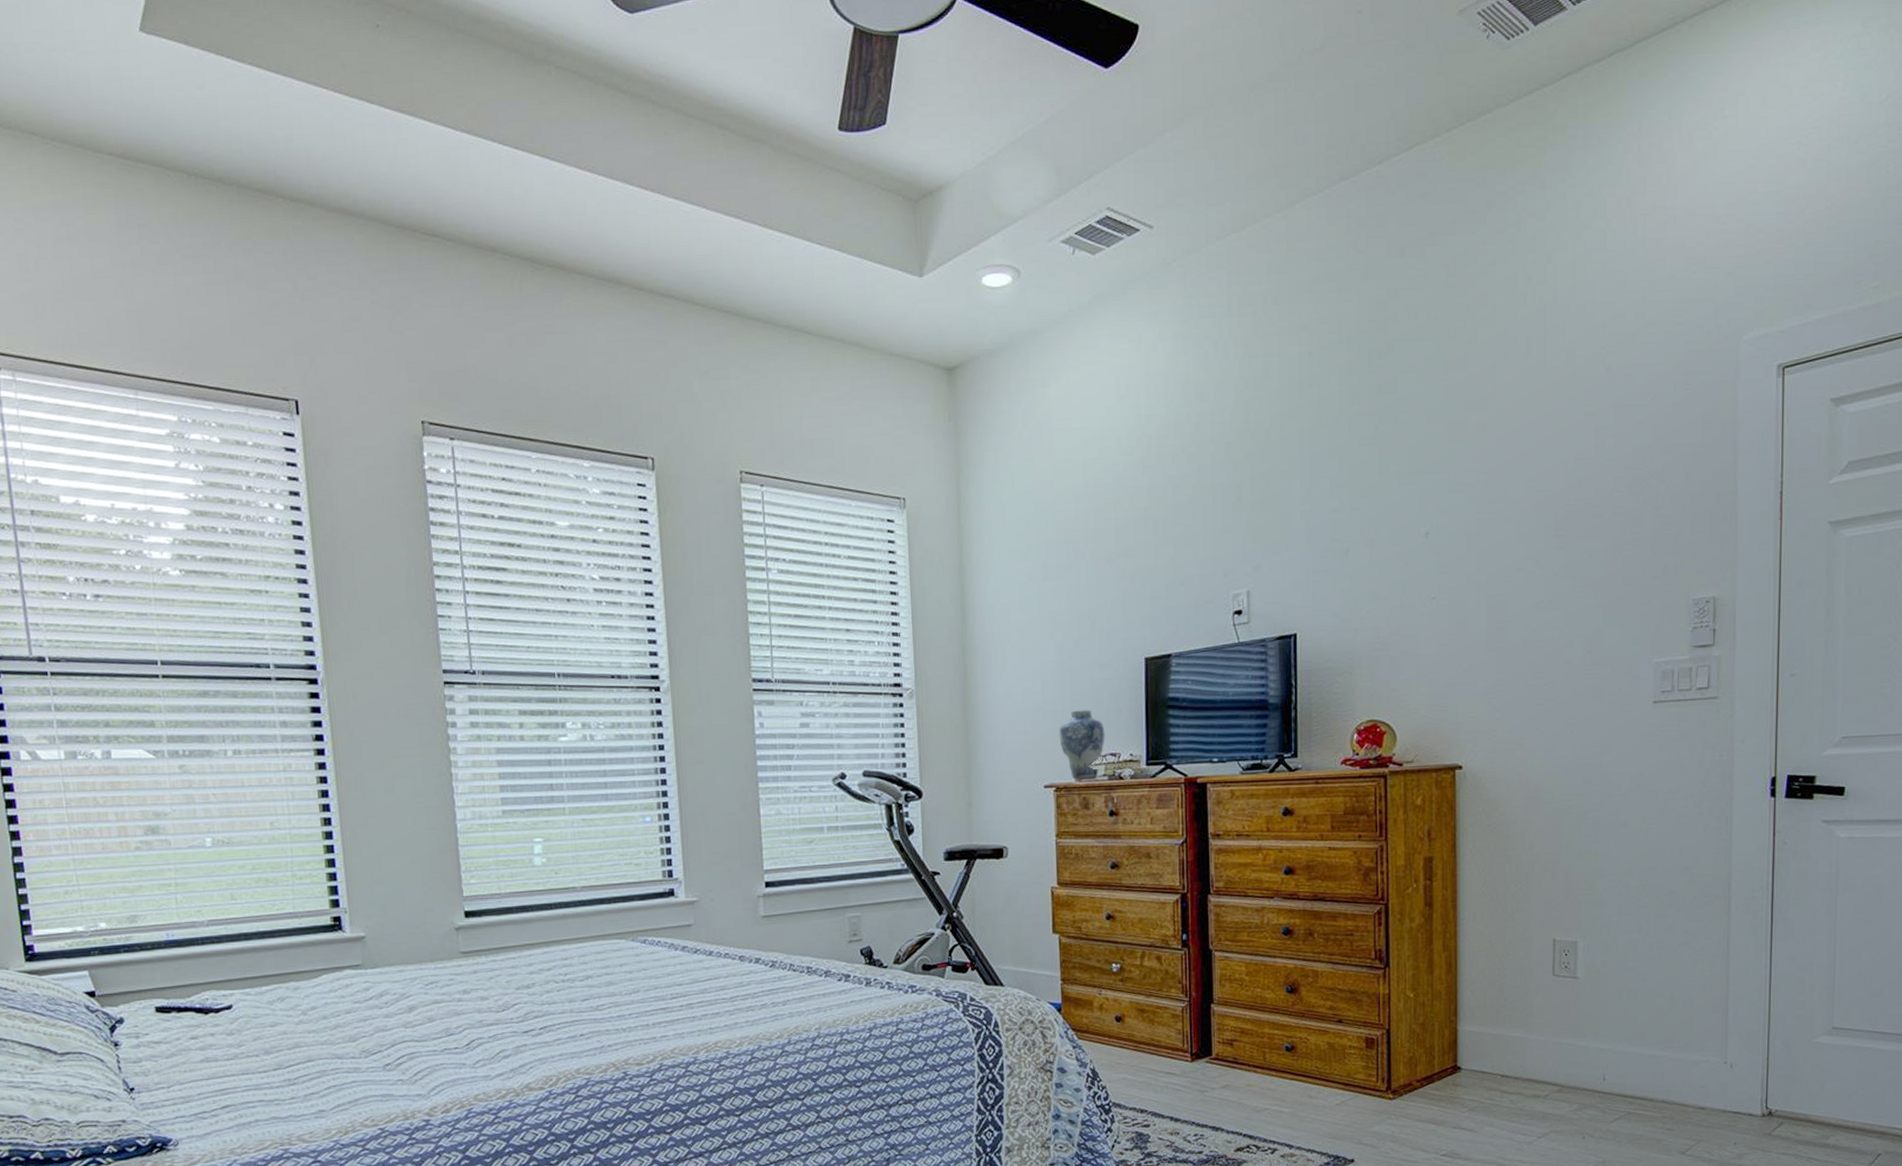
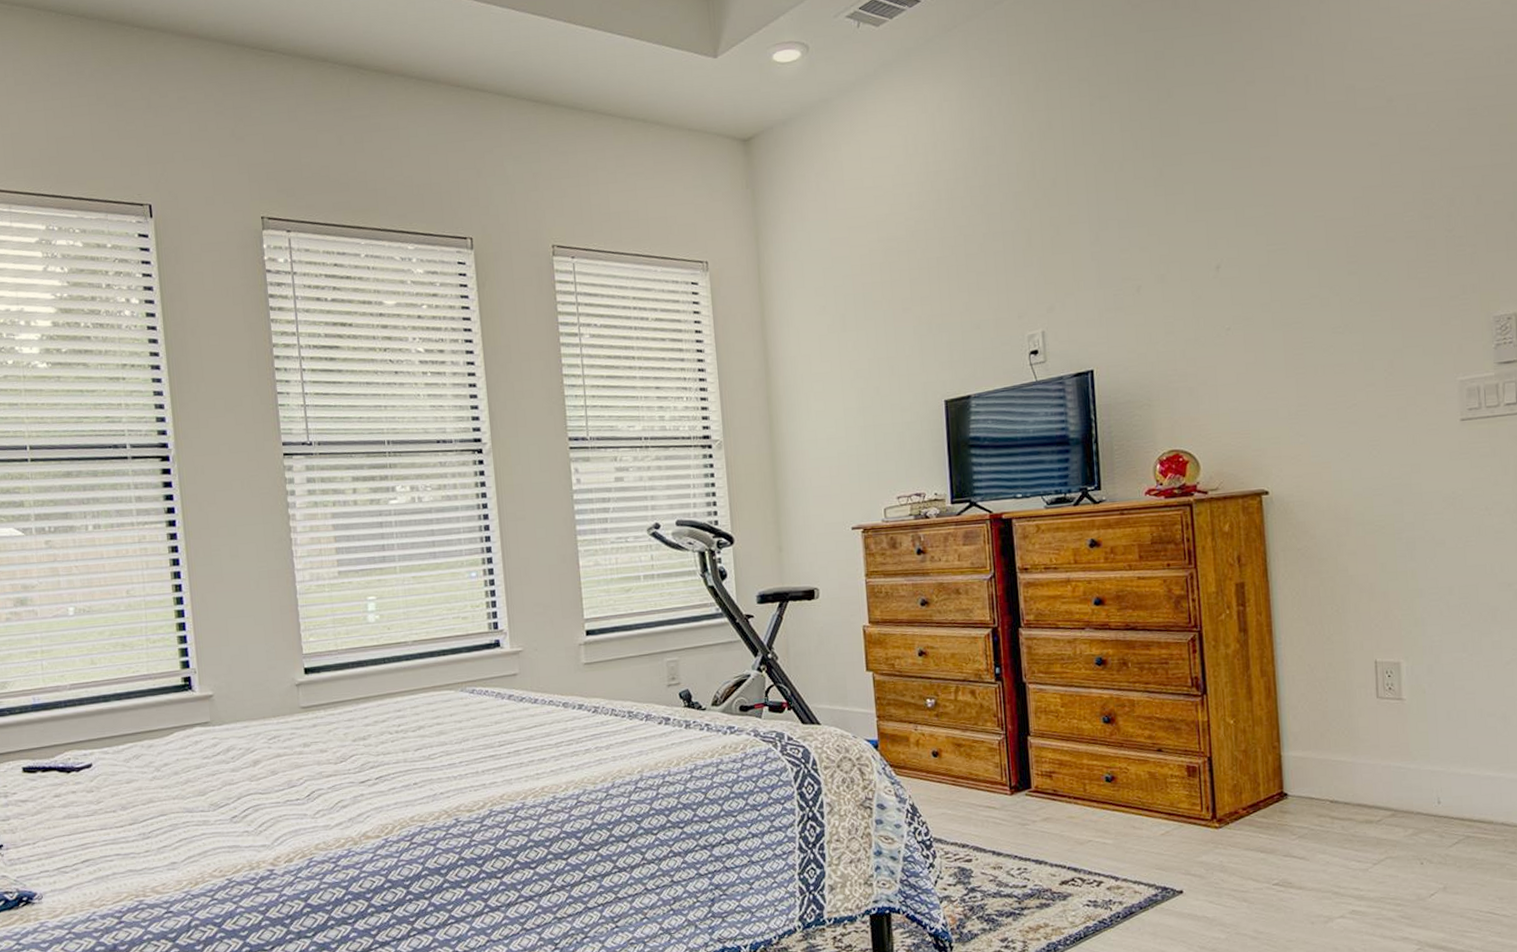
vase: present [1059,710,1105,781] -> none [864,452,910,521]

